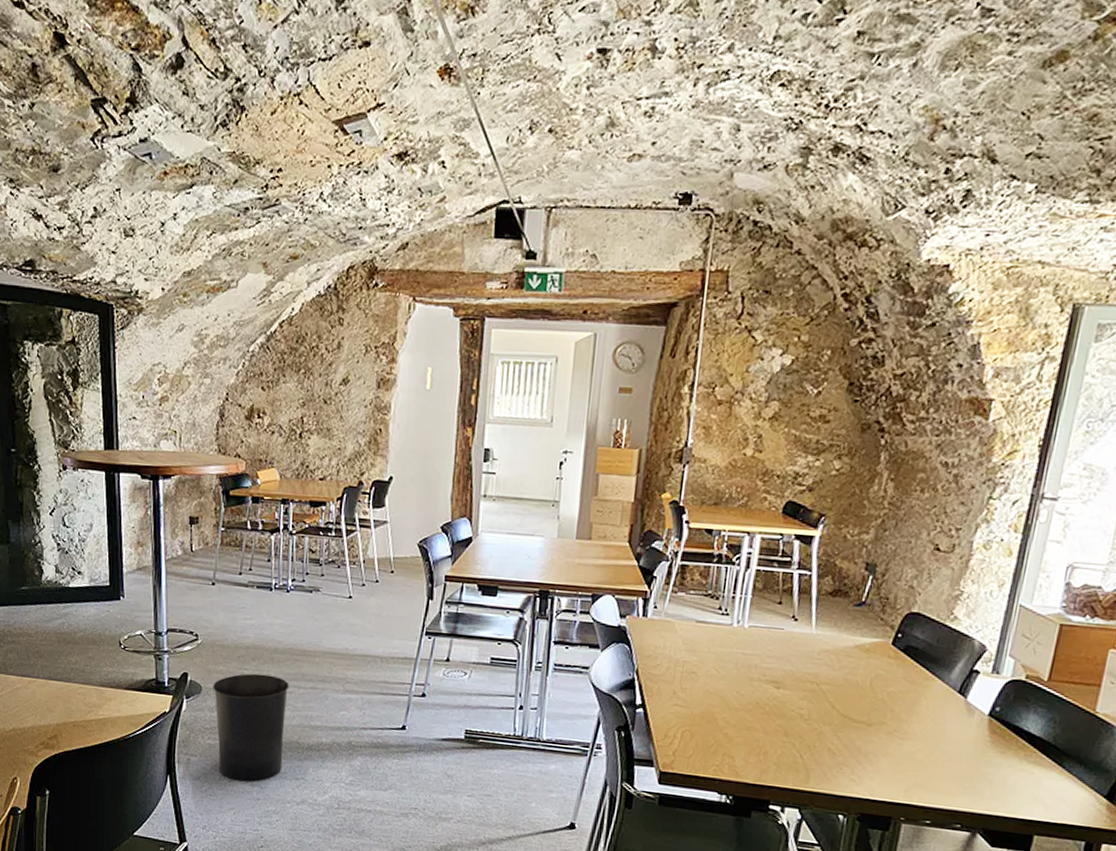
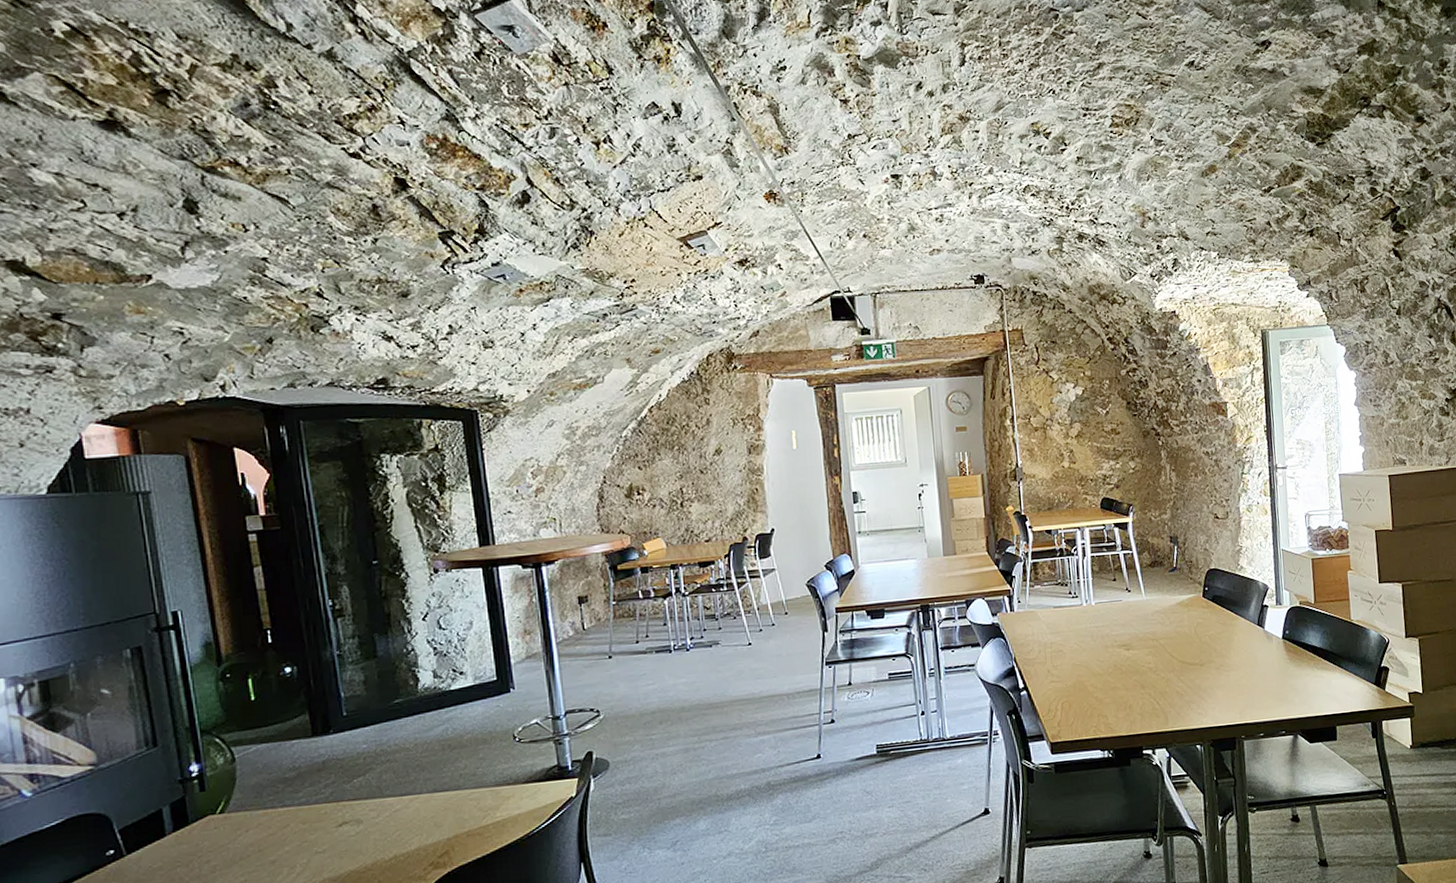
waste bin: present [213,673,290,781] -> none [621,734,704,850]

